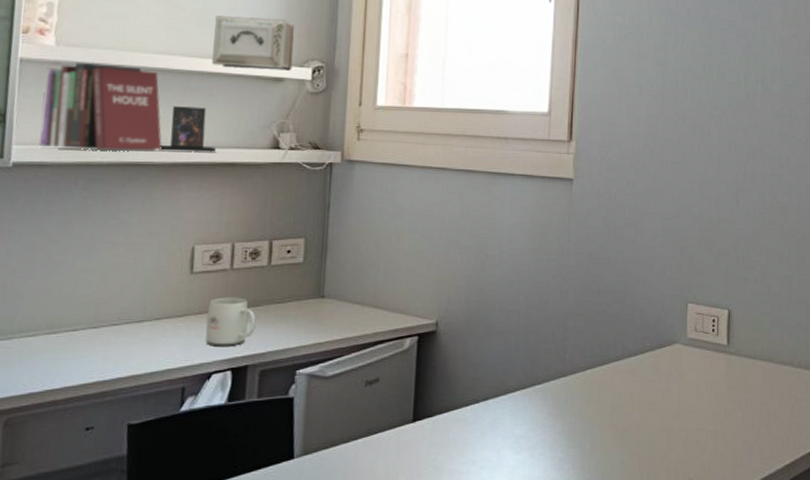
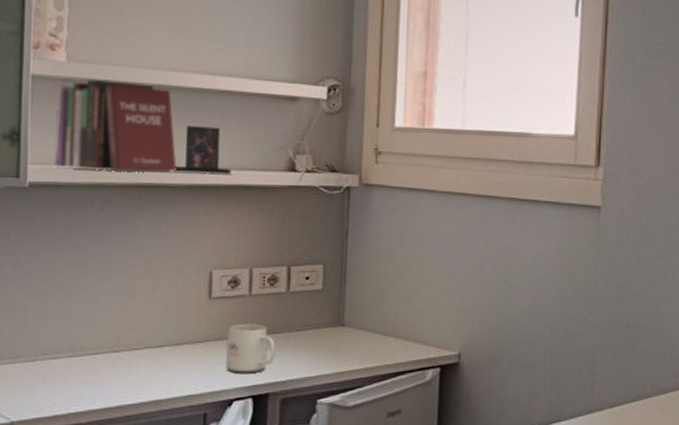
decorative box: present [212,16,295,71] -> none [225,30,309,89]

